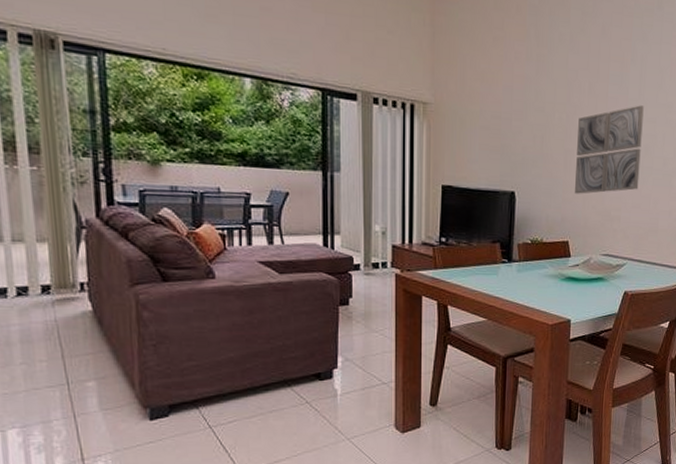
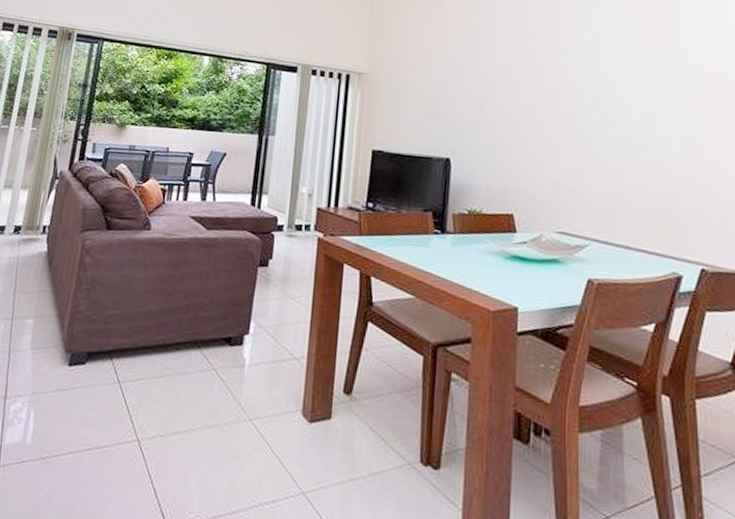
wall art: present [575,105,644,194] -> none [520,71,600,163]

